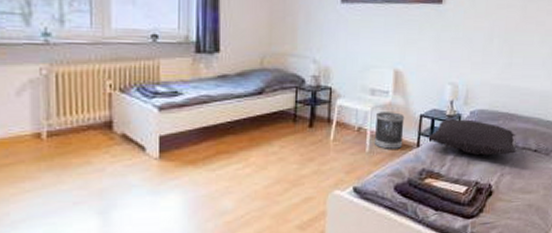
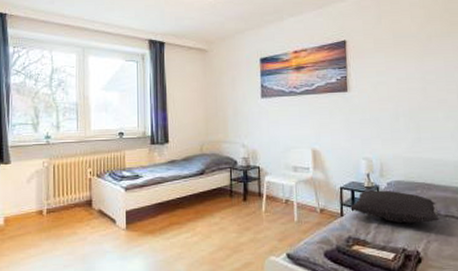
wastebasket: present [373,112,405,149] -> none [300,185,328,219]

